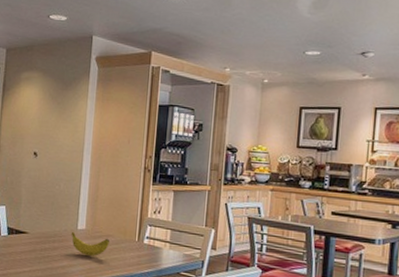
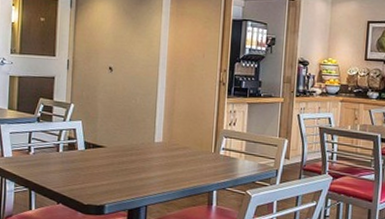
banana: present [71,231,110,256] -> none [148,144,187,168]

